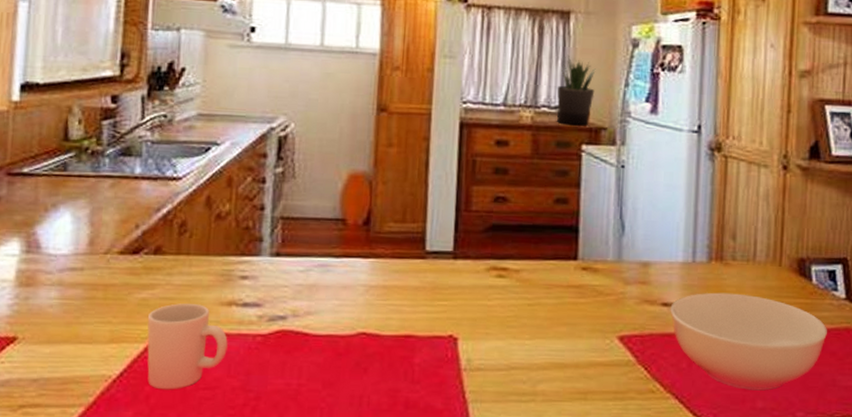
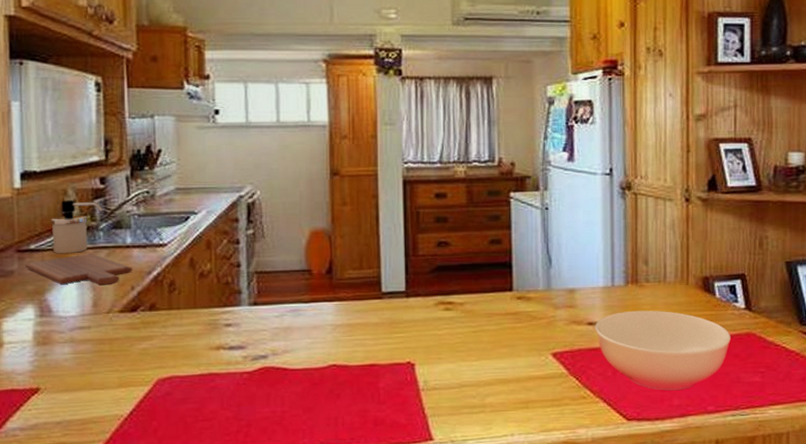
cutting board: none [14,182,139,221] -> present [25,254,132,285]
soap dispenser: none [49,118,112,182] -> present [50,200,103,254]
mug: present [147,303,228,390] -> none [149,350,219,424]
planter: present [557,54,595,127] -> none [485,115,518,177]

